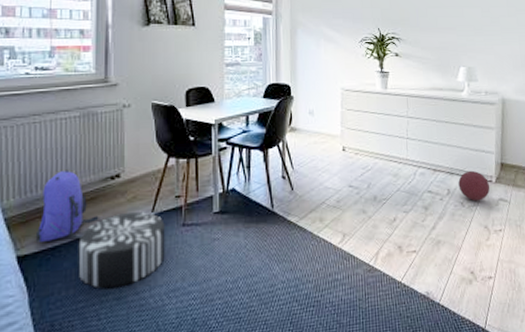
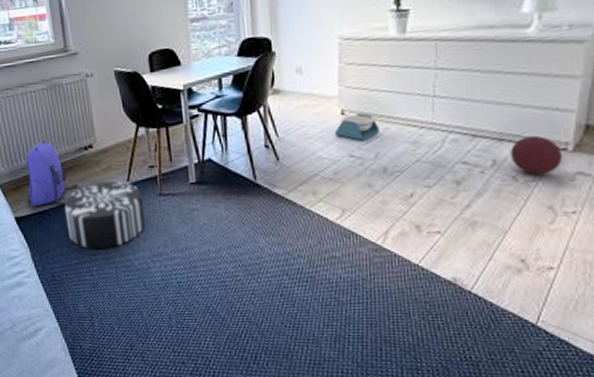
pet bowl: none [337,150,370,173] -> present [334,113,379,141]

